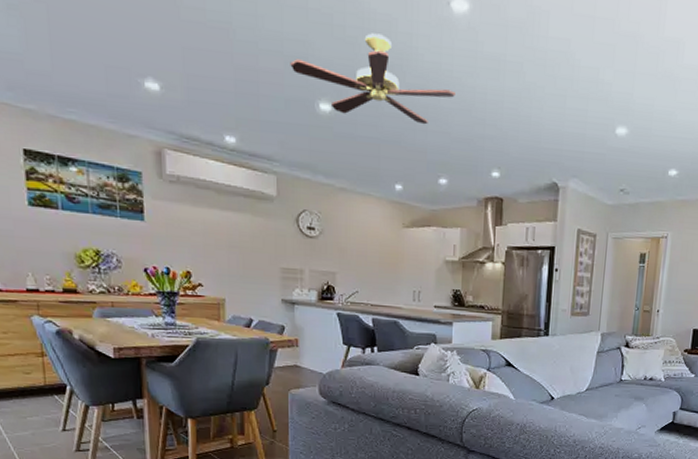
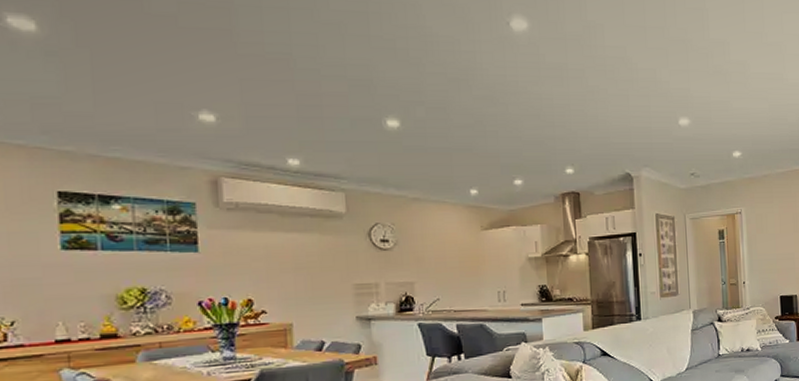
ceiling fan: present [290,33,455,125] -> none [354,53,523,132]

